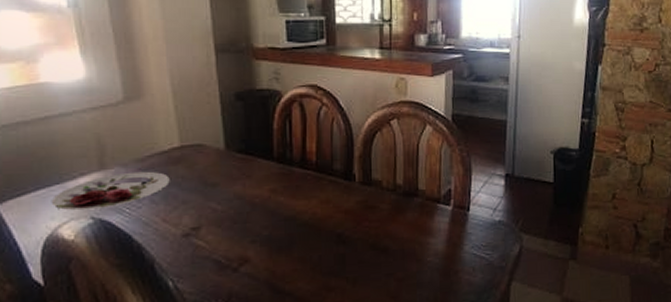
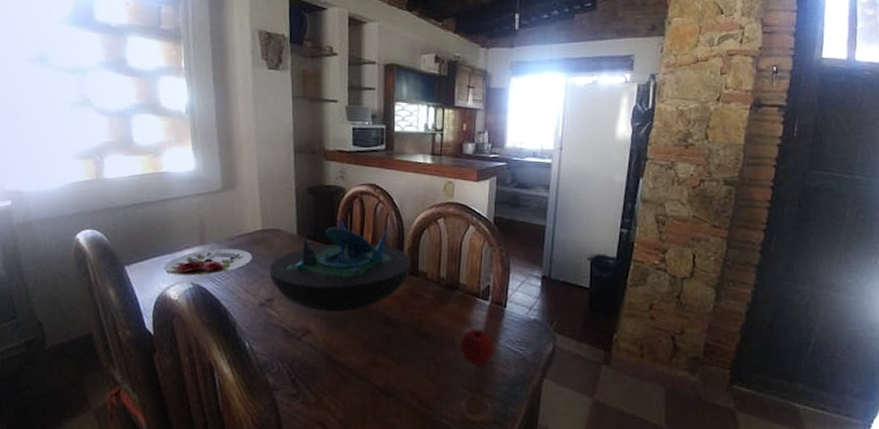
decorative bowl: none [193,125,363,236] -> present [269,217,411,312]
apple: none [421,237,458,276] -> present [459,329,494,365]

